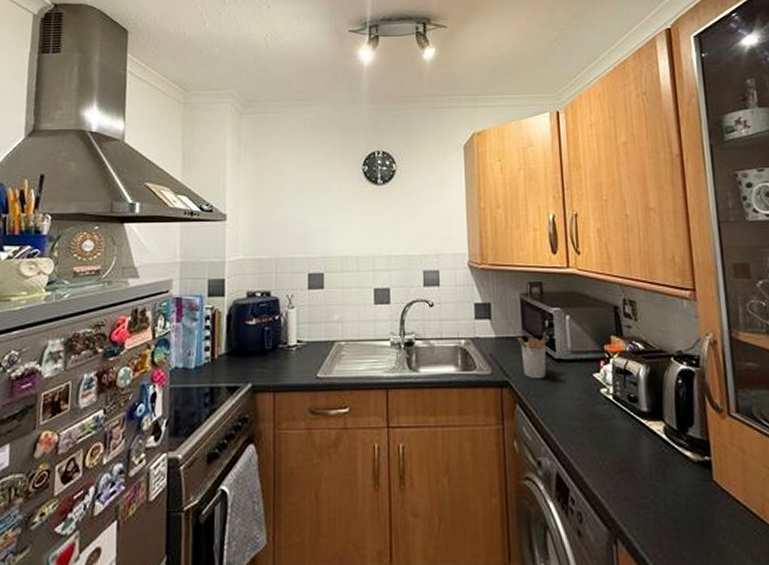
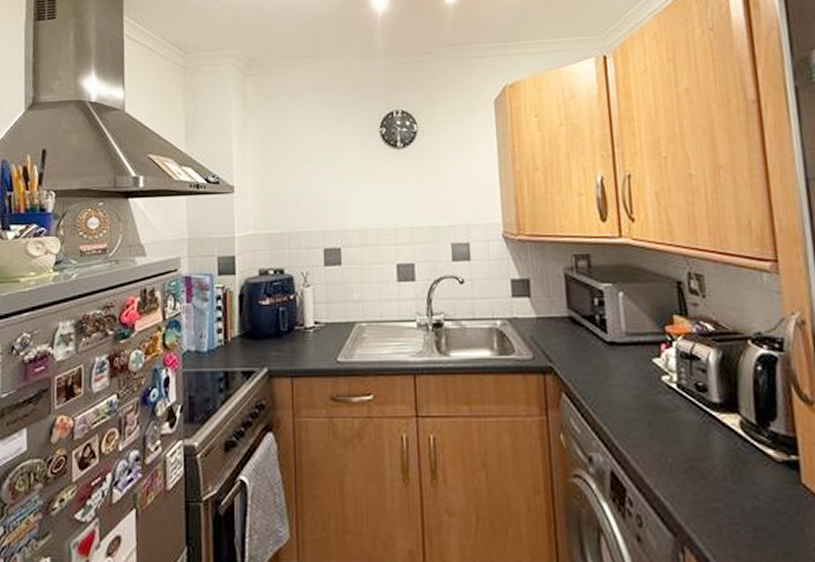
utensil holder: present [517,331,548,380] -> none [561,310,598,365]

